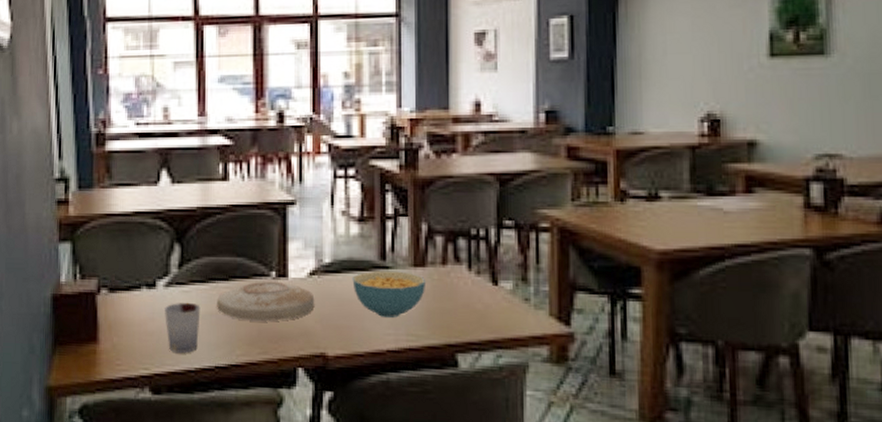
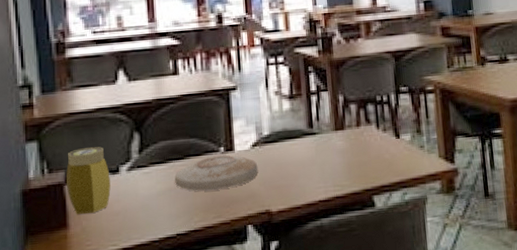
jar: none [98,255,146,329] -> present [66,147,111,214]
cup: present [165,302,201,354] -> none [128,182,161,227]
cereal bowl: present [352,270,427,318] -> none [287,135,346,174]

